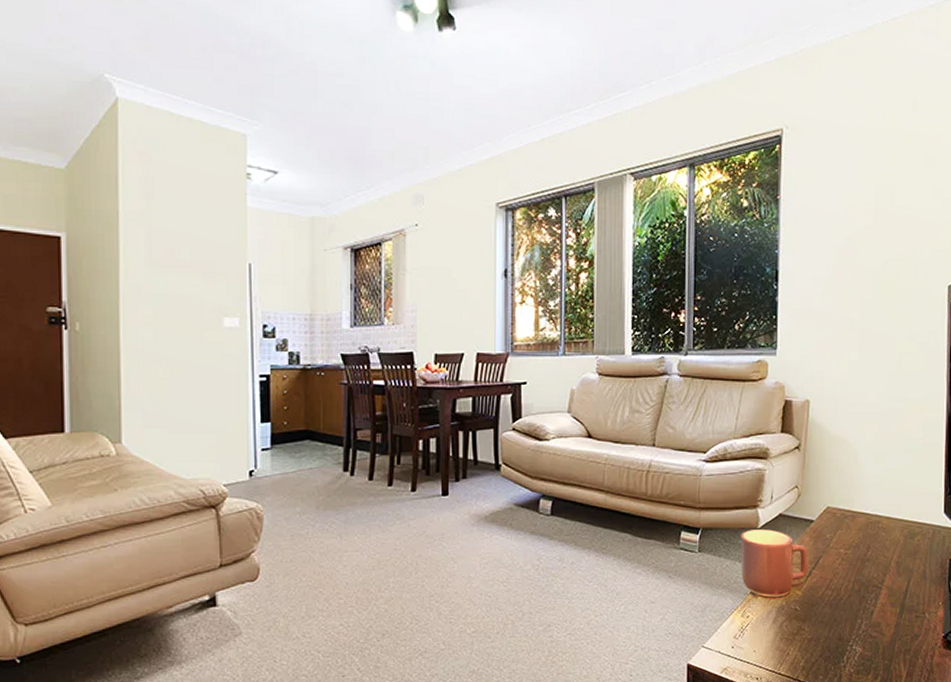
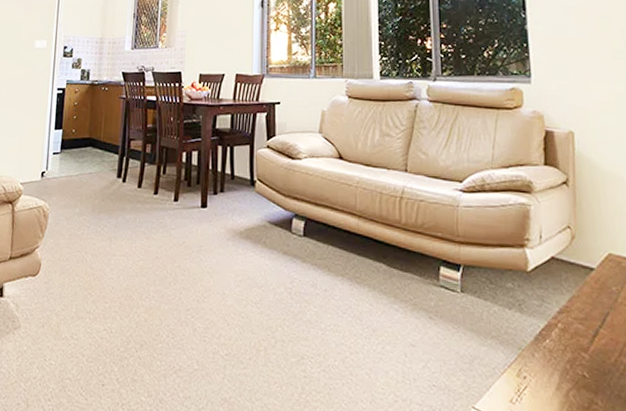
mug: present [740,528,808,598] -> none [507,271,594,359]

